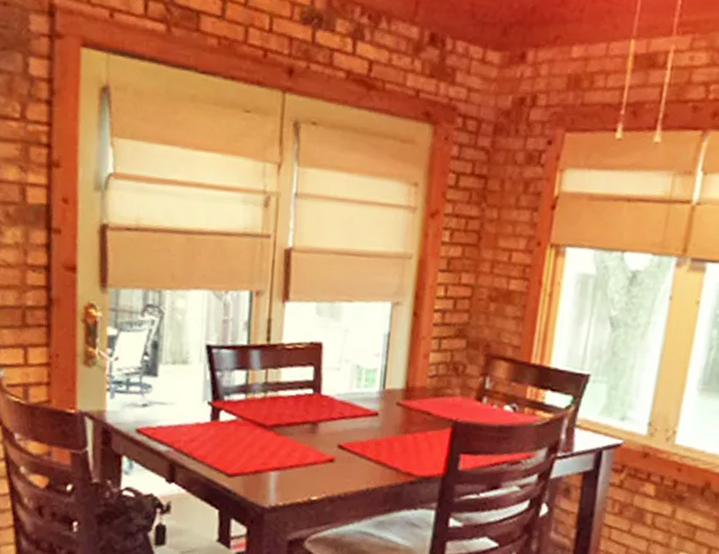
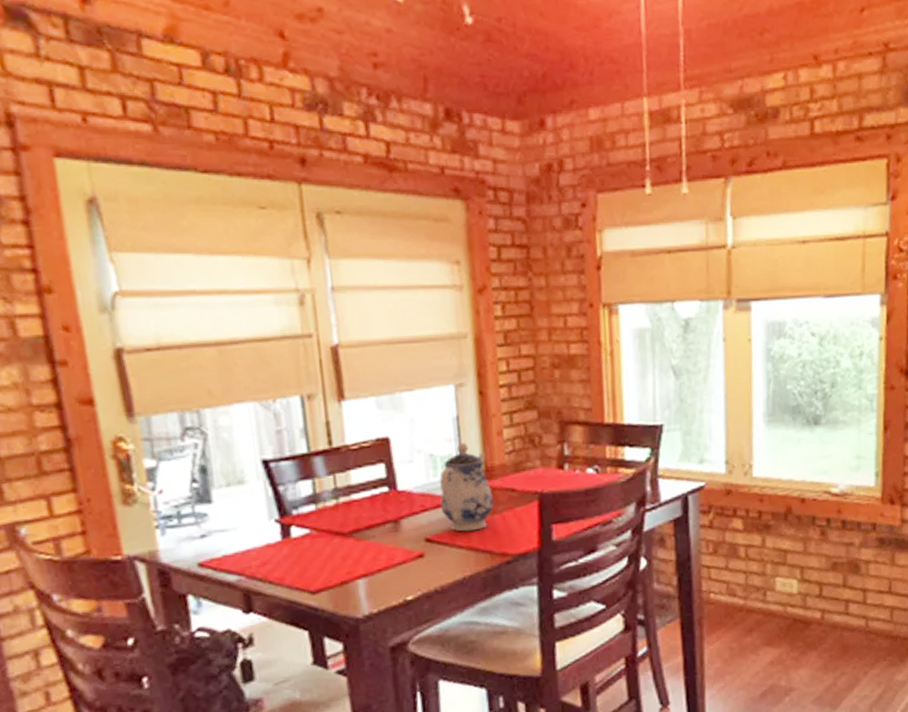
teapot: none [358,359,409,446] -> present [440,443,494,532]

